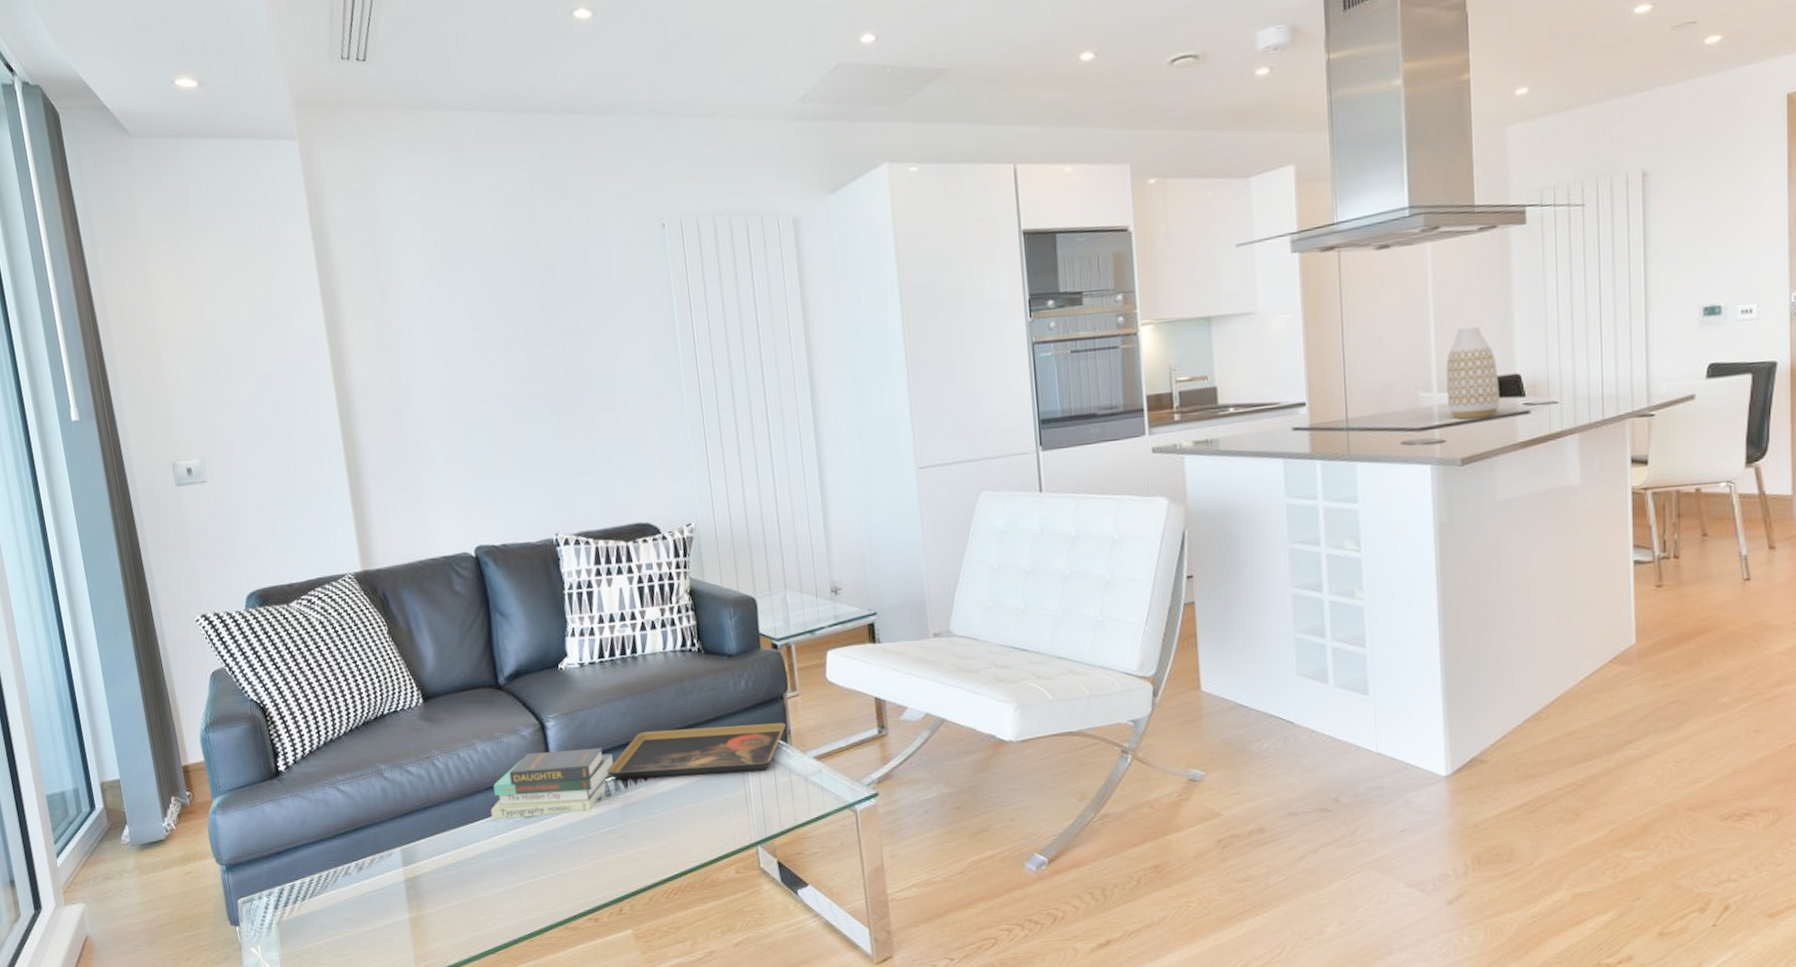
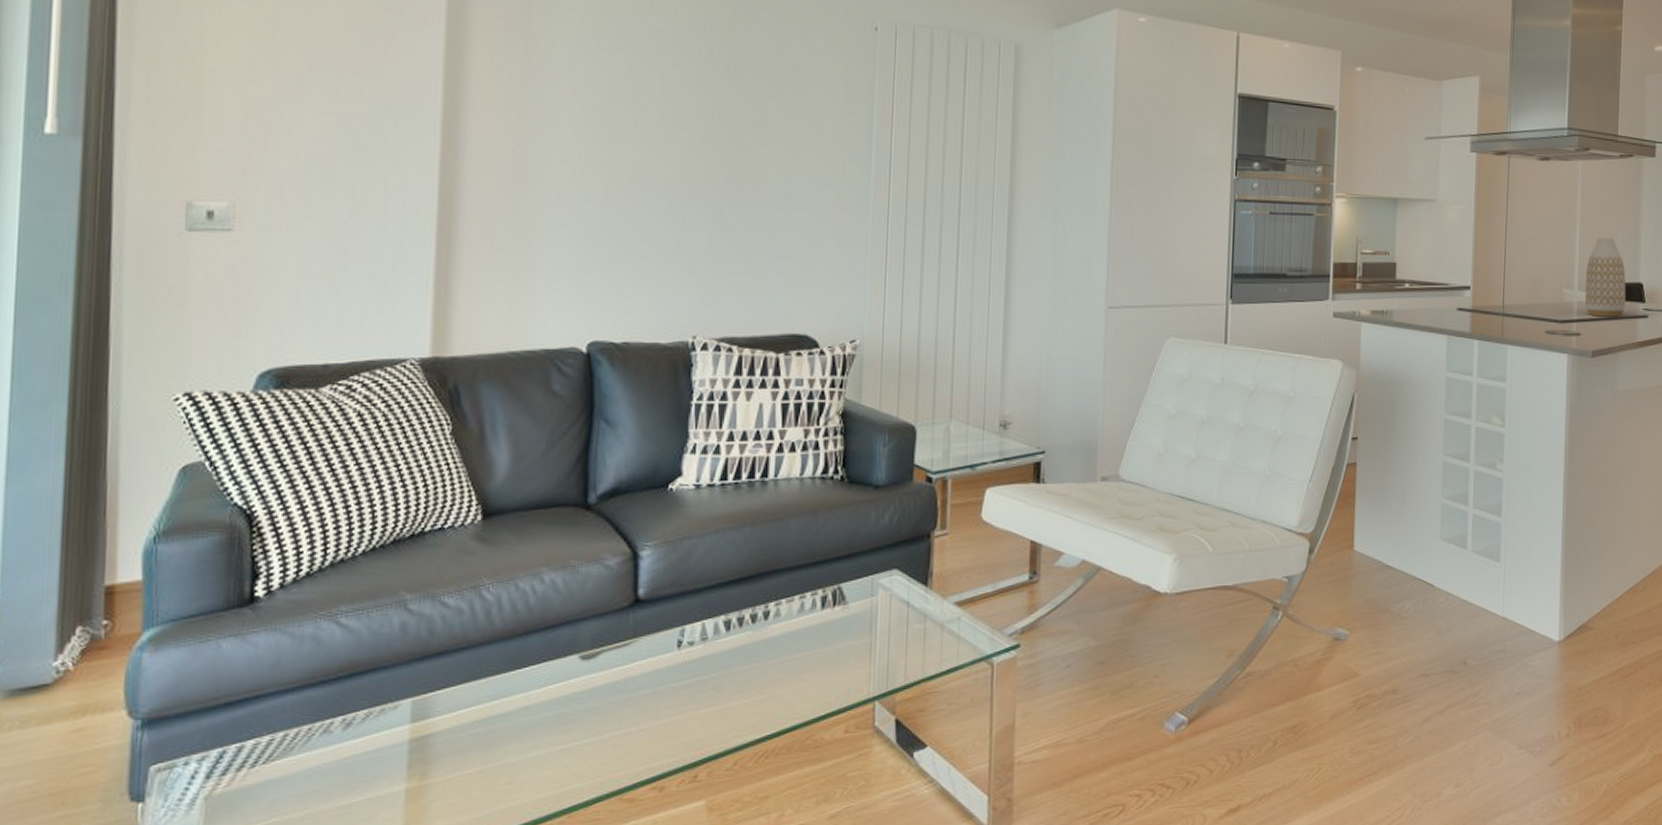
books: present [490,747,613,821] -> none [546,583,717,667]
decorative tray: present [607,723,786,780] -> none [708,564,928,621]

